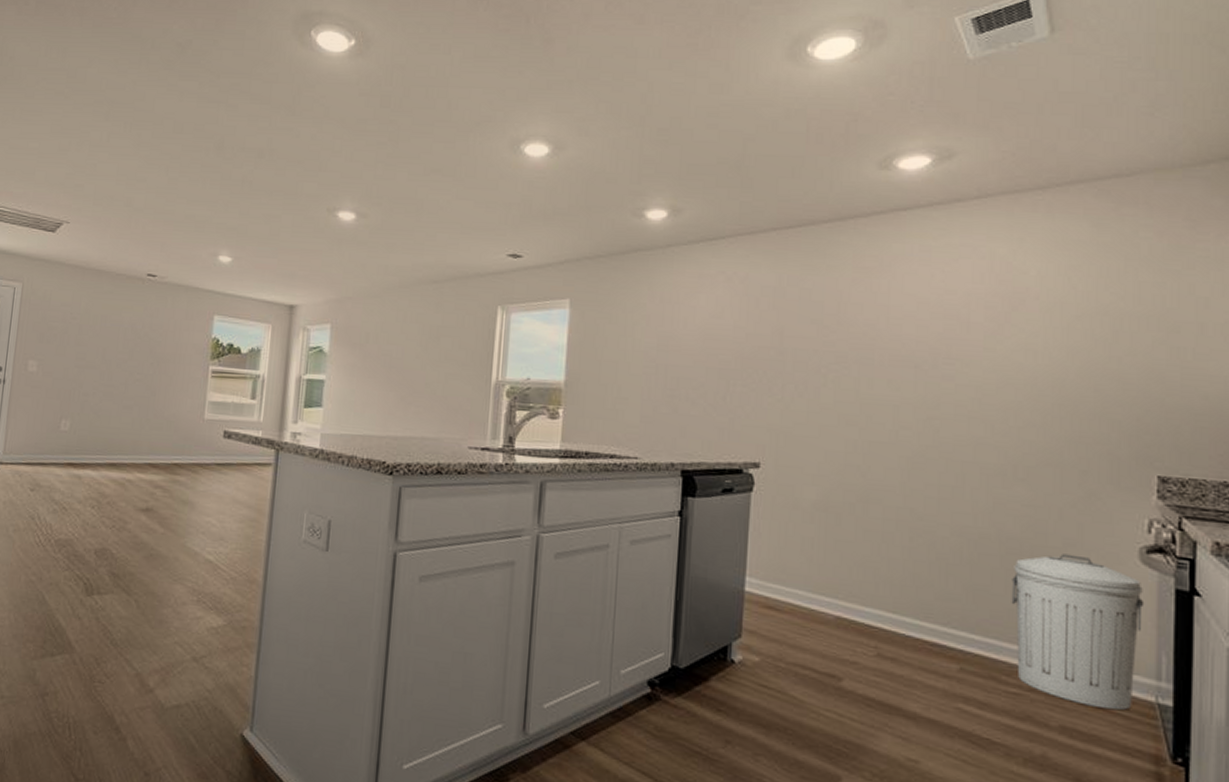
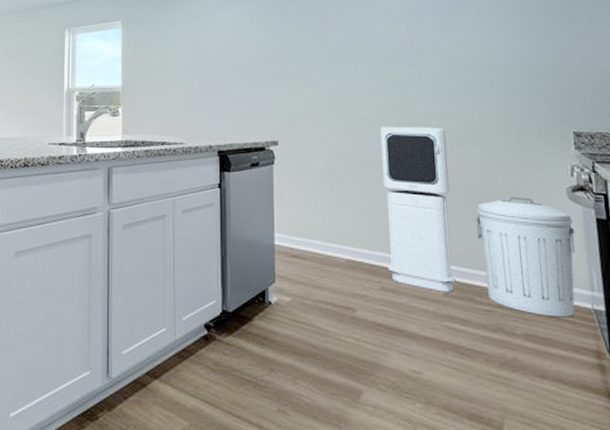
air purifier: none [888,453,983,667] -> present [380,126,457,292]

